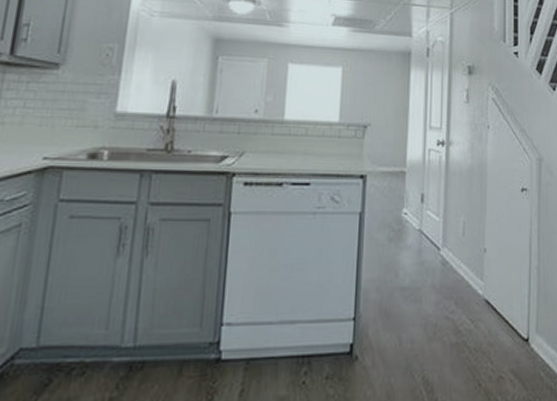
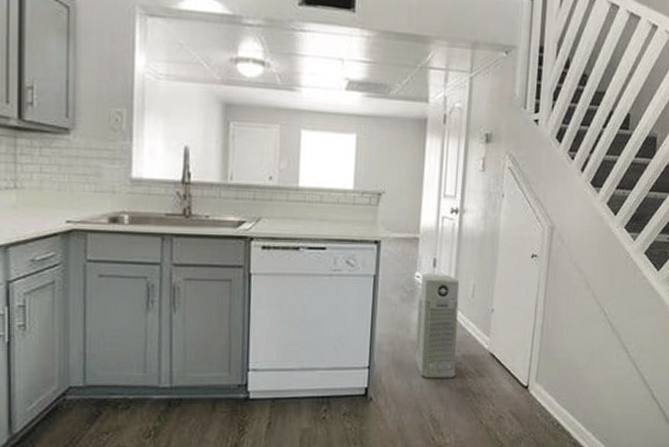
air purifier: none [404,210,449,331] -> present [415,274,460,379]

